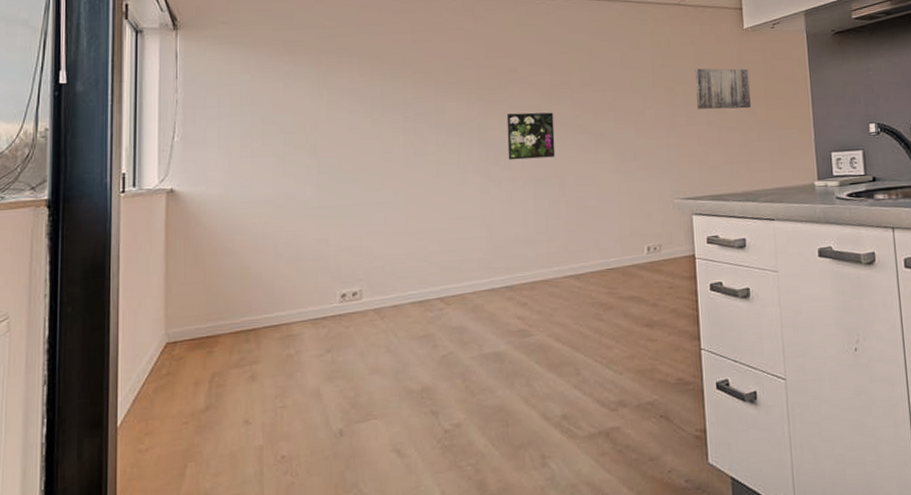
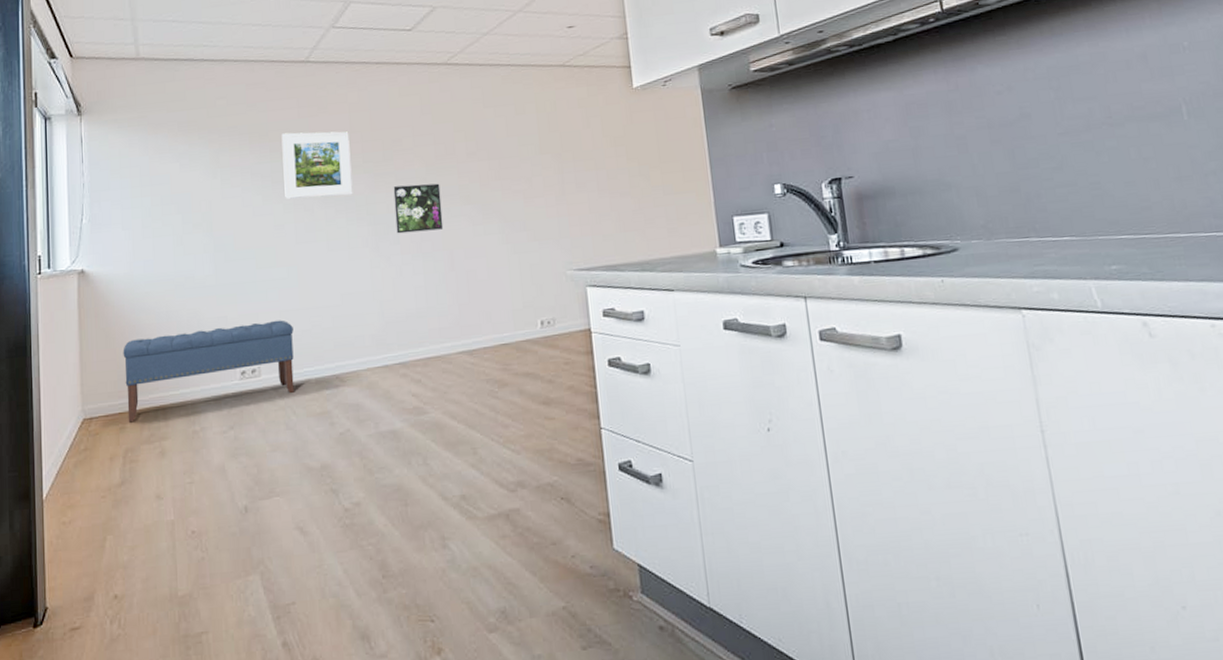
bench: none [213,243,398,346] -> present [123,320,295,423]
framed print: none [393,57,466,123] -> present [281,131,353,199]
wall art: present [695,68,751,110] -> none [583,130,644,175]

